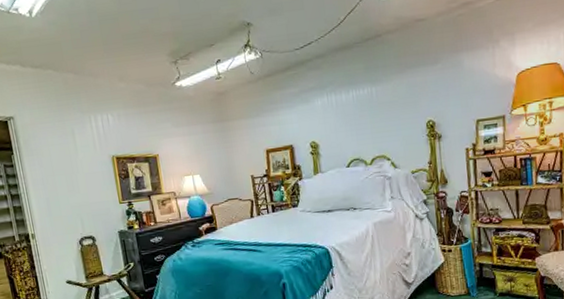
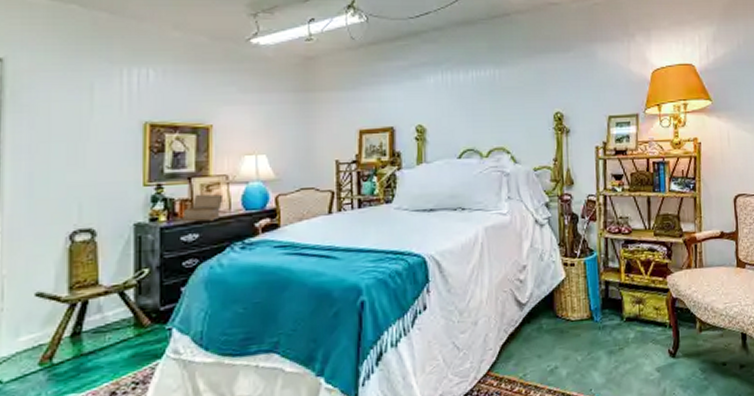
jewelry box: none [149,206,175,229] -> present [182,193,224,223]

